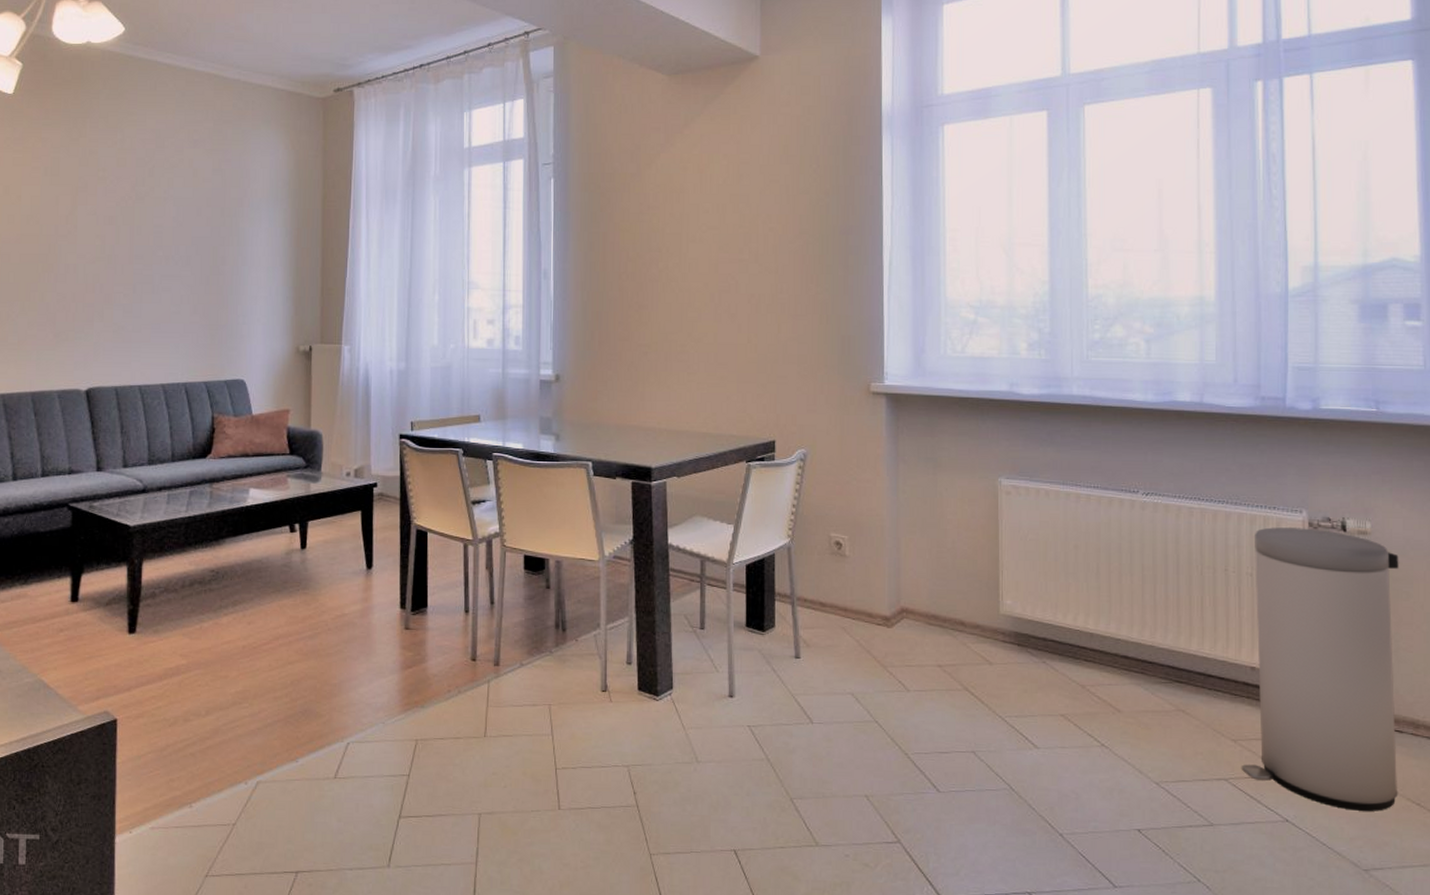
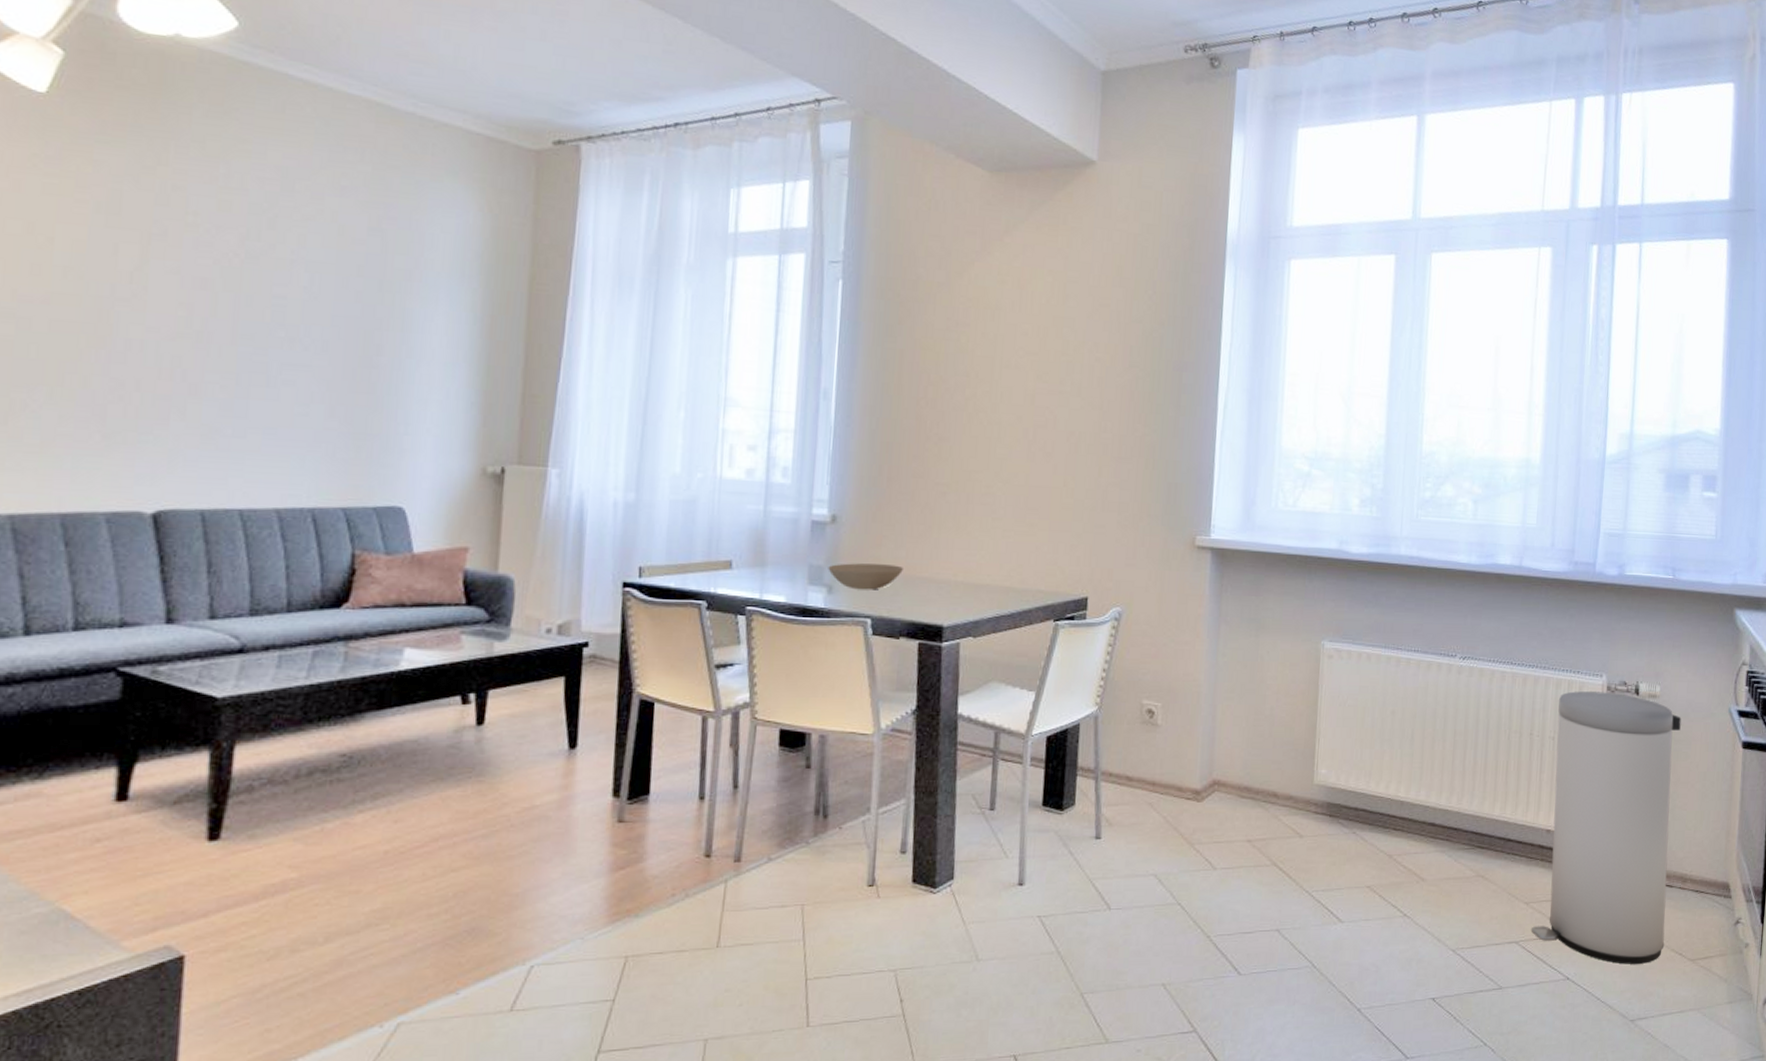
bowl: none [555,415,616,438] -> present [828,563,903,590]

